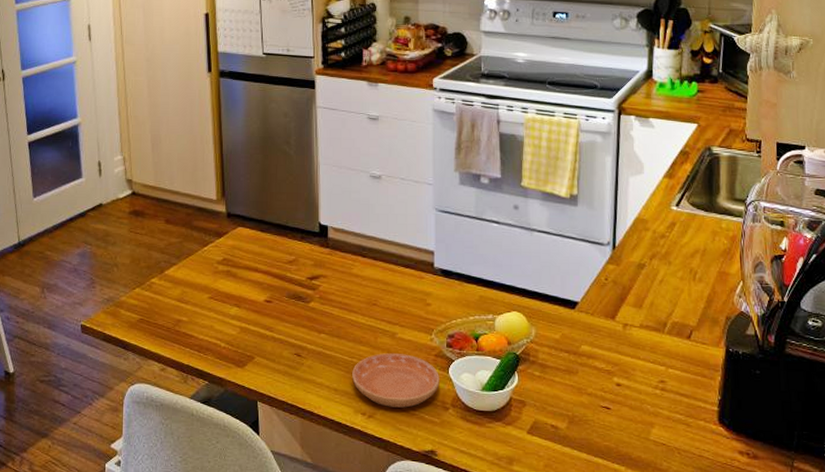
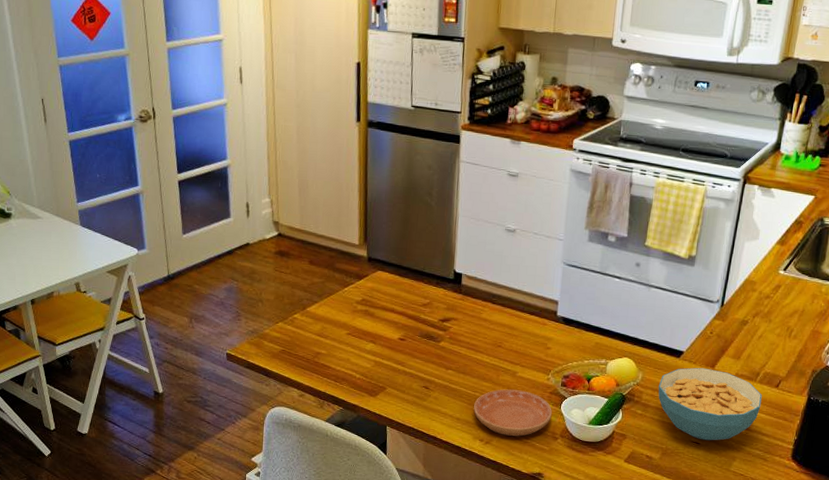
cereal bowl: none [555,319,674,405] -> present [658,367,762,441]

